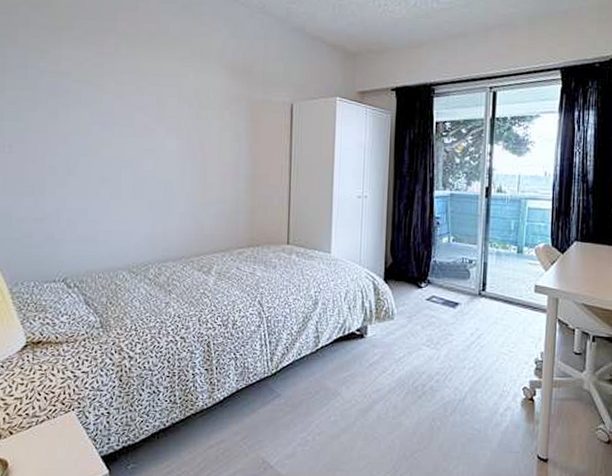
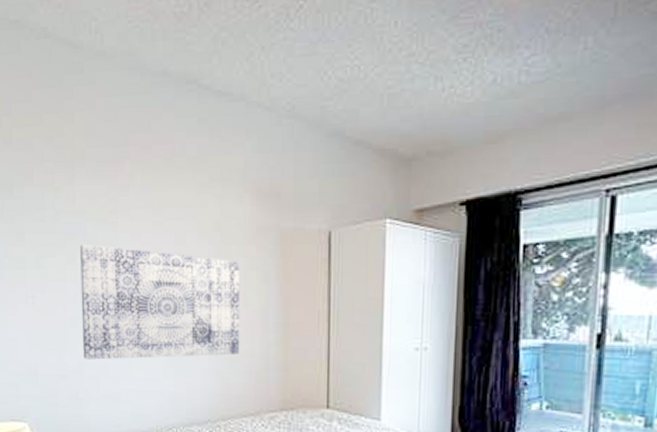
wall art: none [61,102,215,205] -> present [80,244,241,360]

